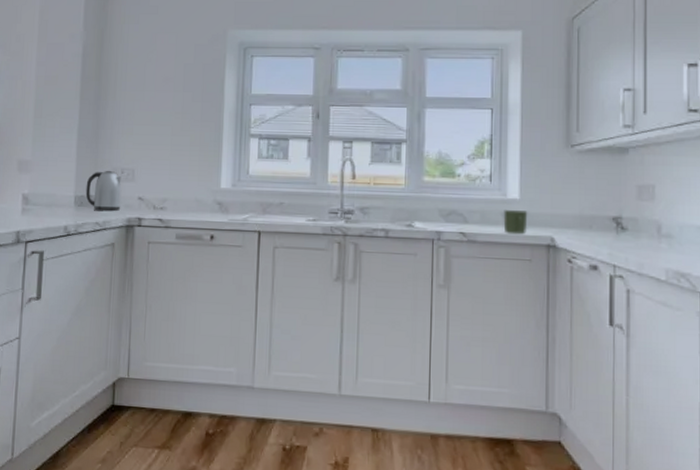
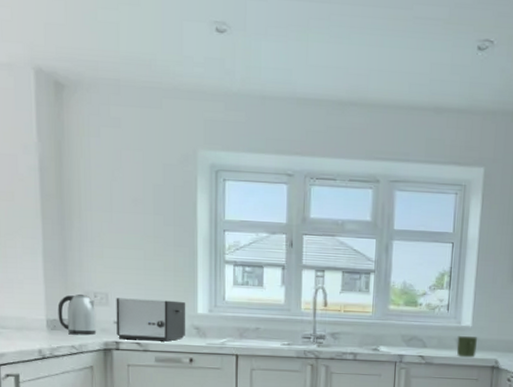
toaster: none [140,173,210,218] -> present [116,298,186,342]

